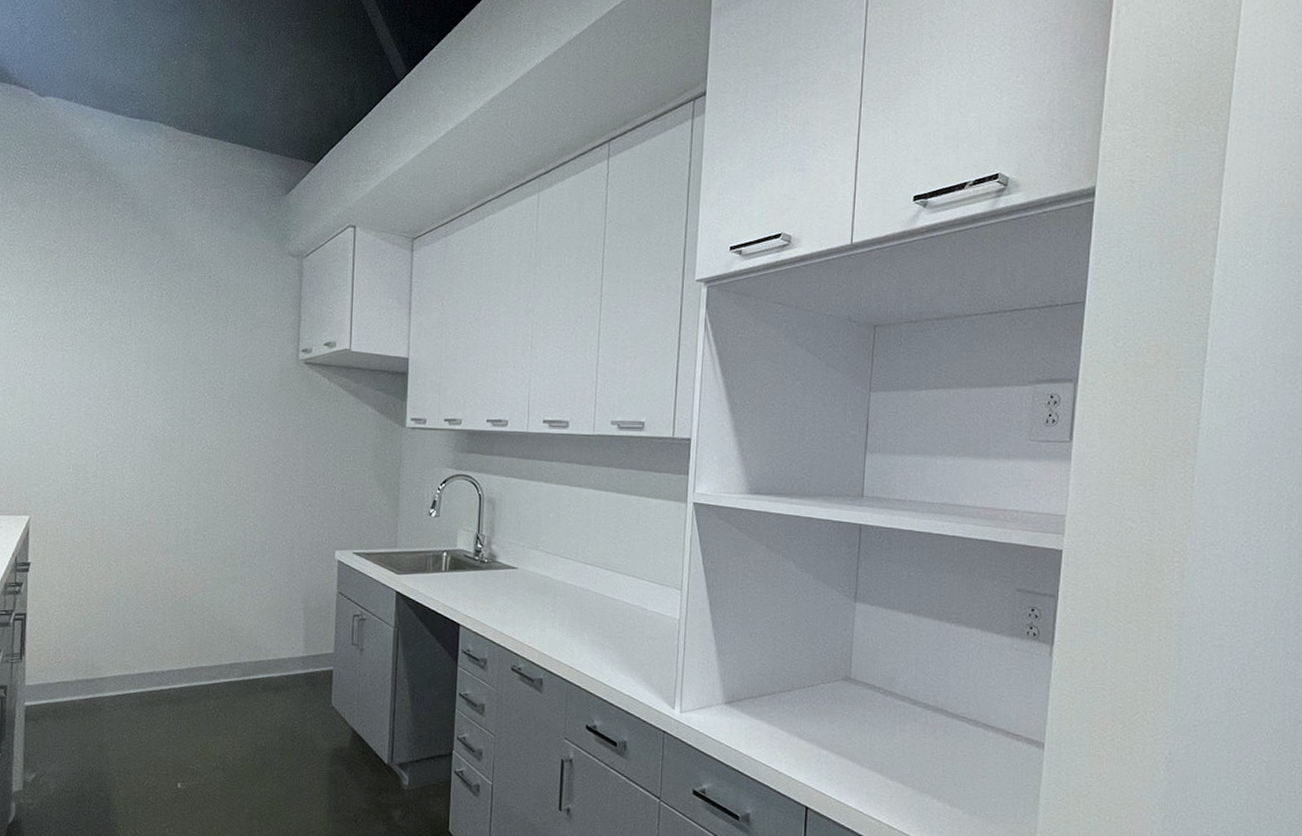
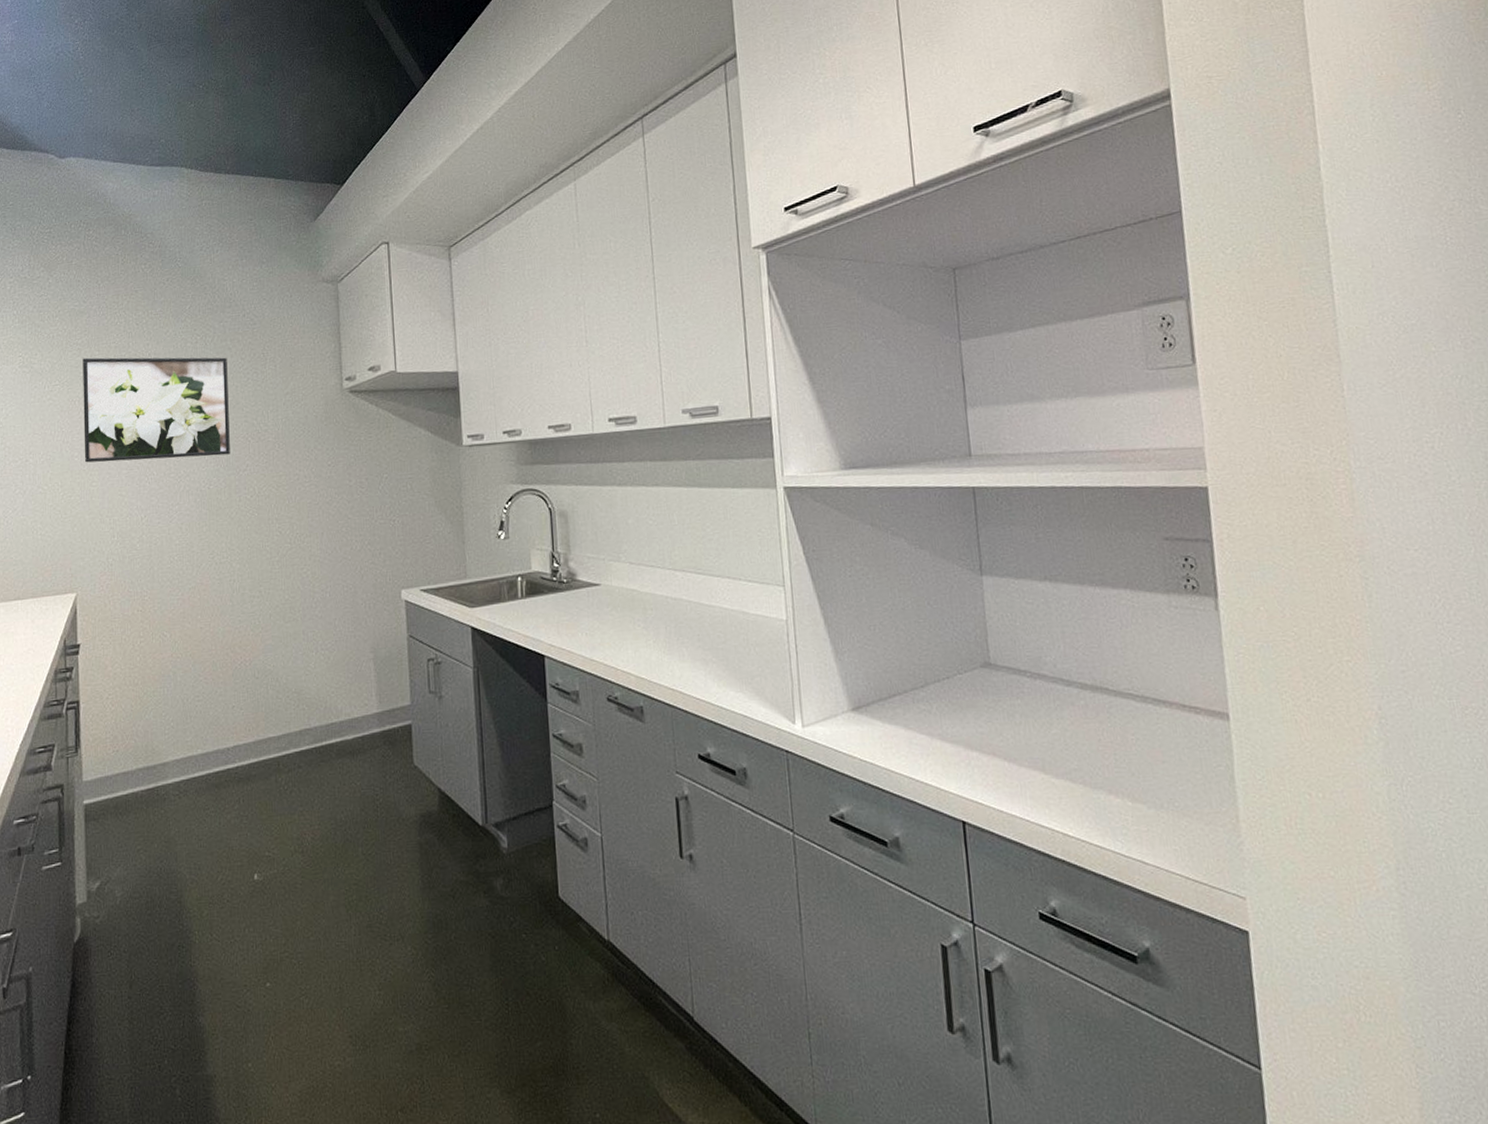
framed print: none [45,296,190,406] -> present [83,357,230,463]

